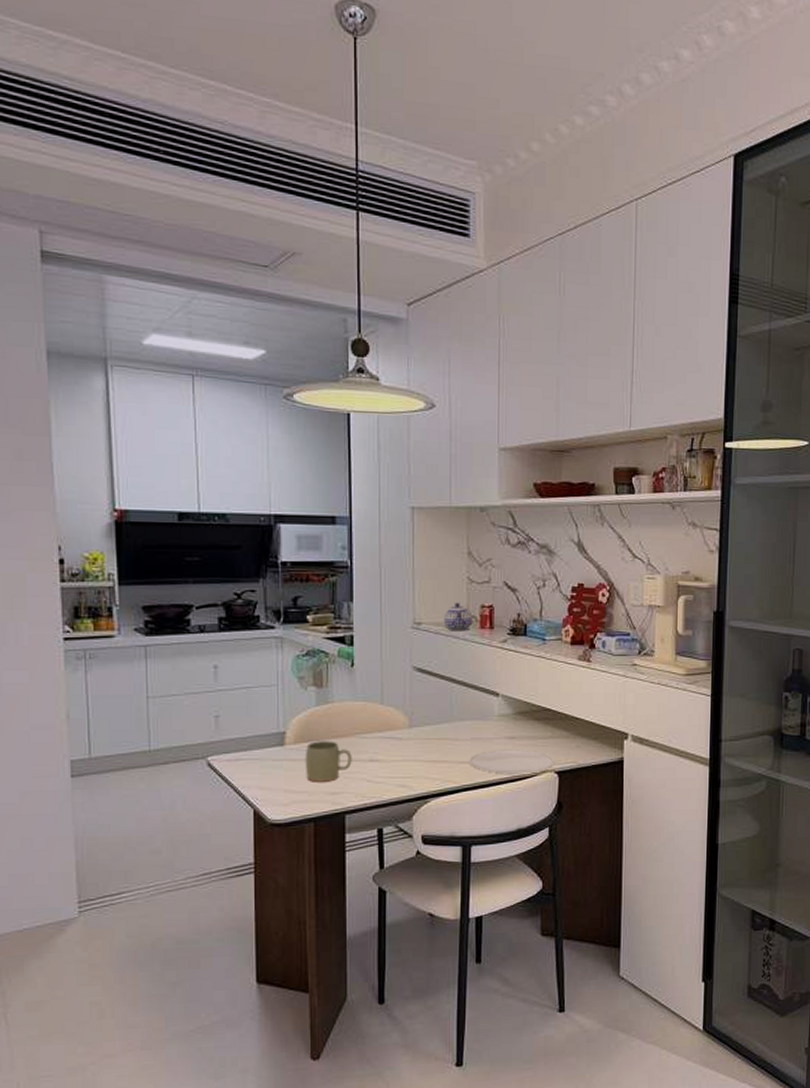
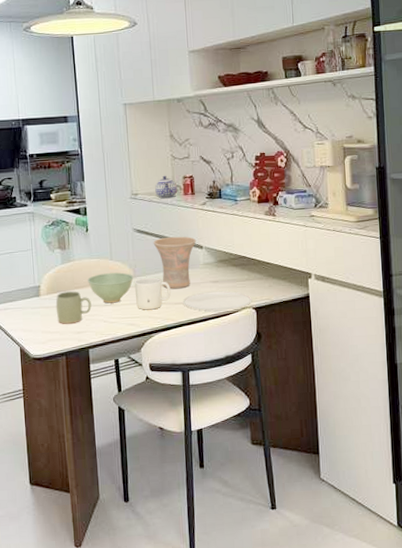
bowl: none [349,720,409,759] -> present [87,272,134,304]
mug: none [409,728,455,769] -> present [134,277,171,310]
vase: none [437,679,492,745] -> present [153,236,197,289]

